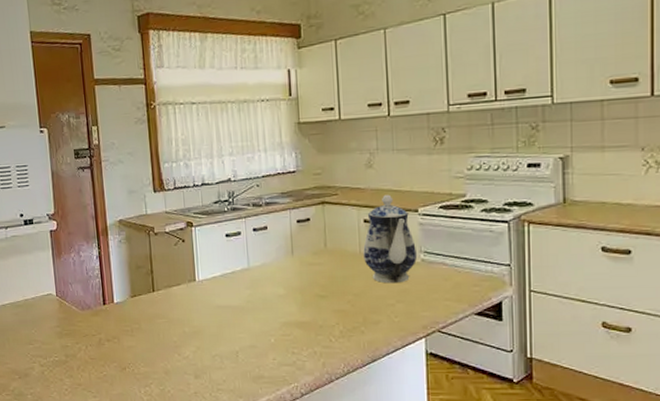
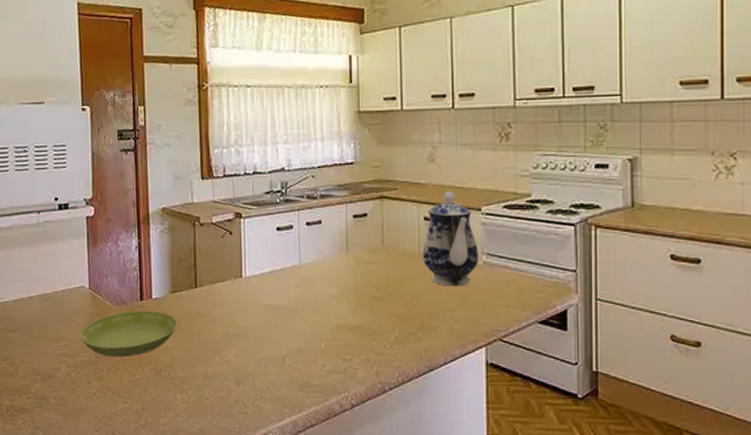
saucer: none [50,314,139,356] -> present [80,311,178,357]

